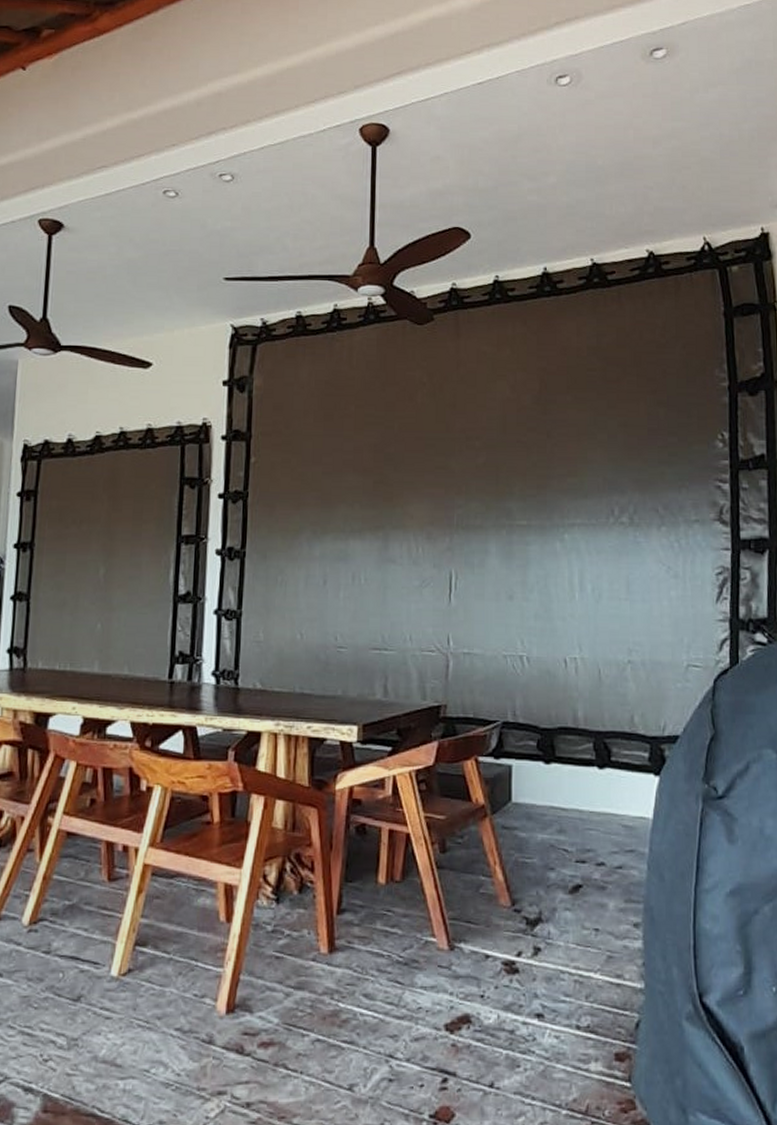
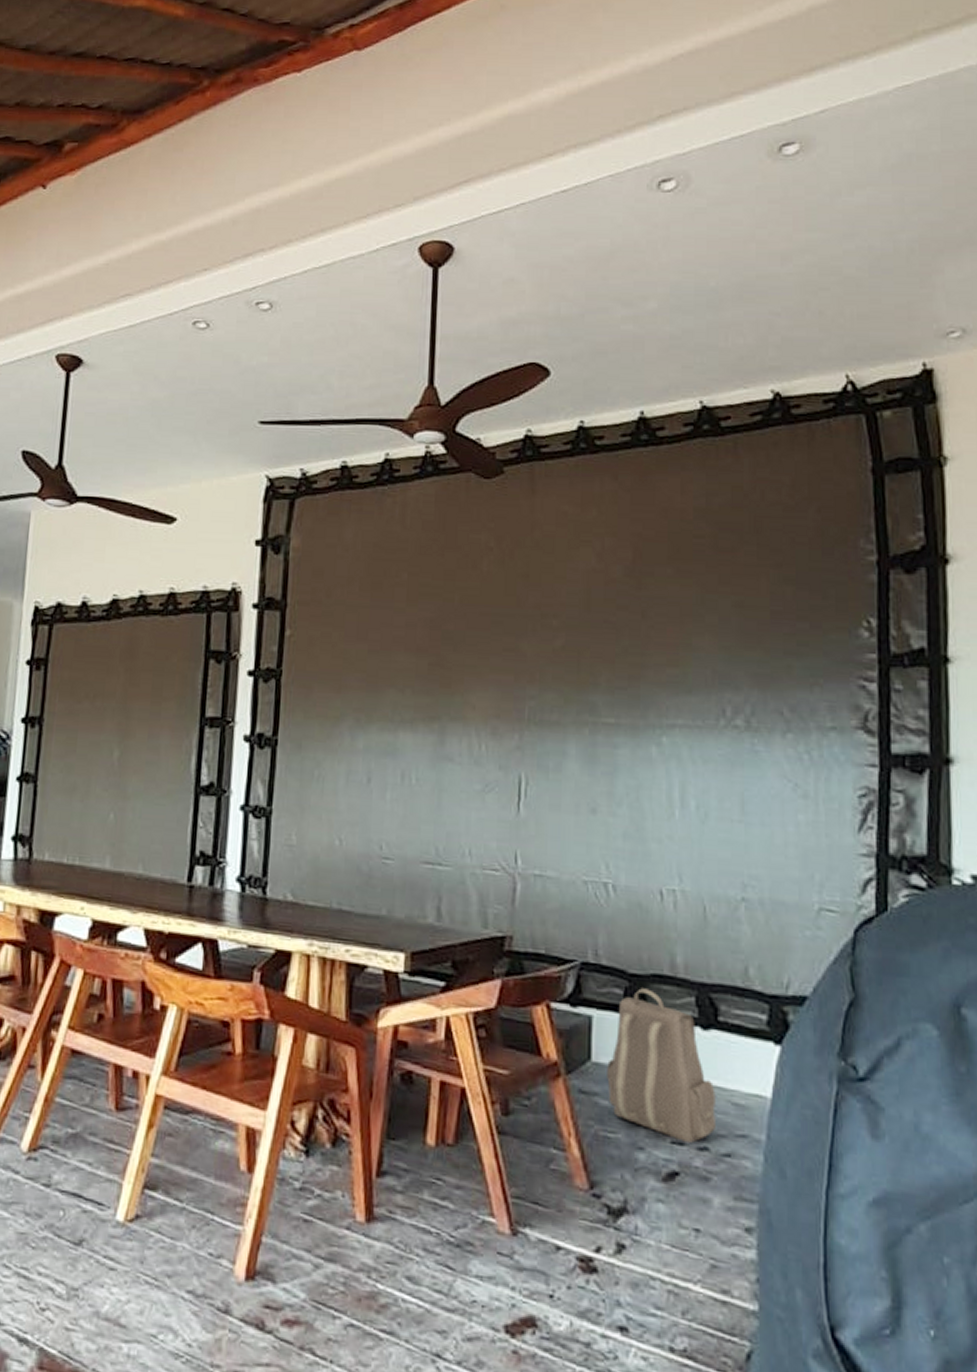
backpack: none [524,739,610,860] -> present [607,988,715,1143]

